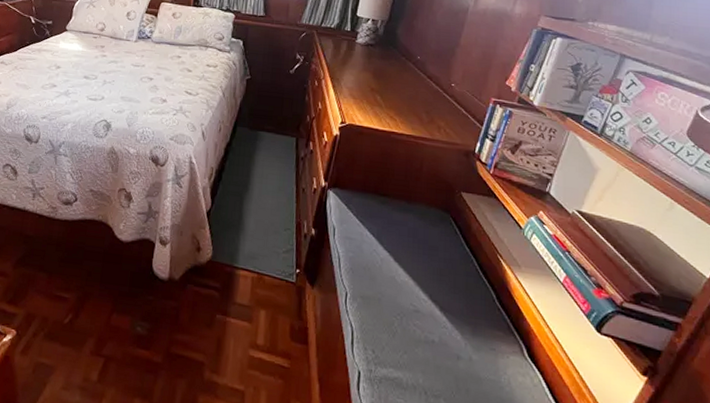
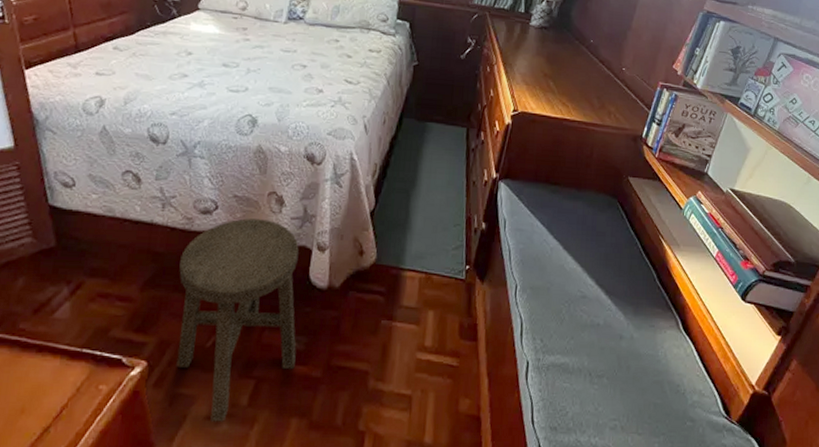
stool: none [39,210,144,394] -> present [176,218,299,422]

